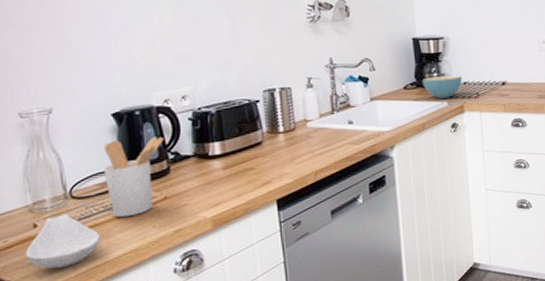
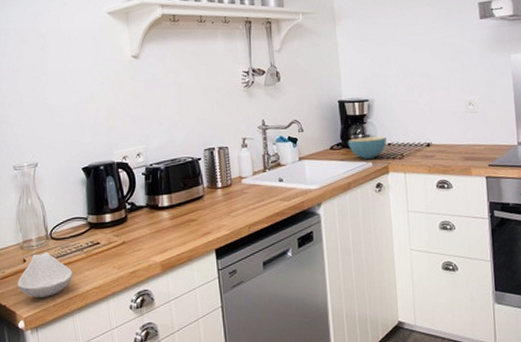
utensil holder: present [103,136,164,217] -> none [75,188,122,257]

